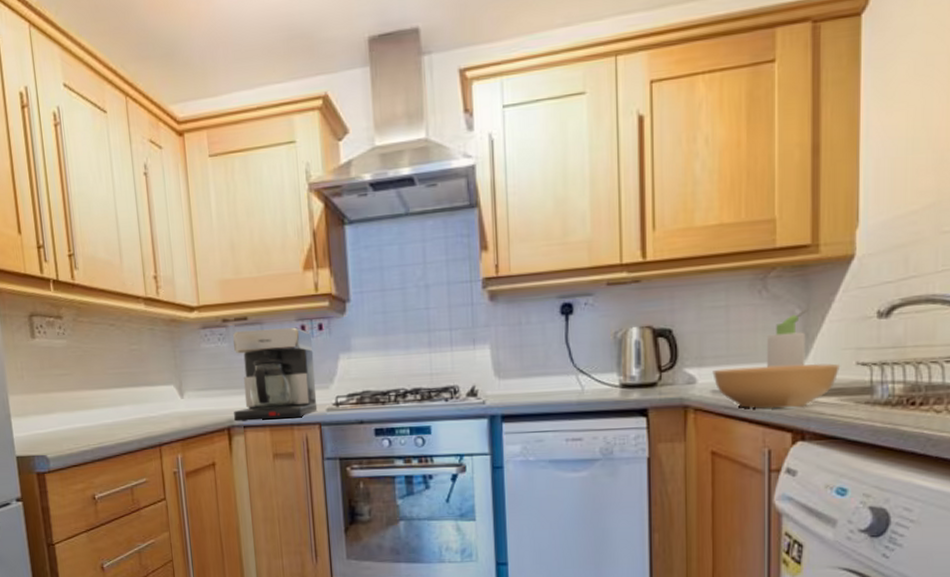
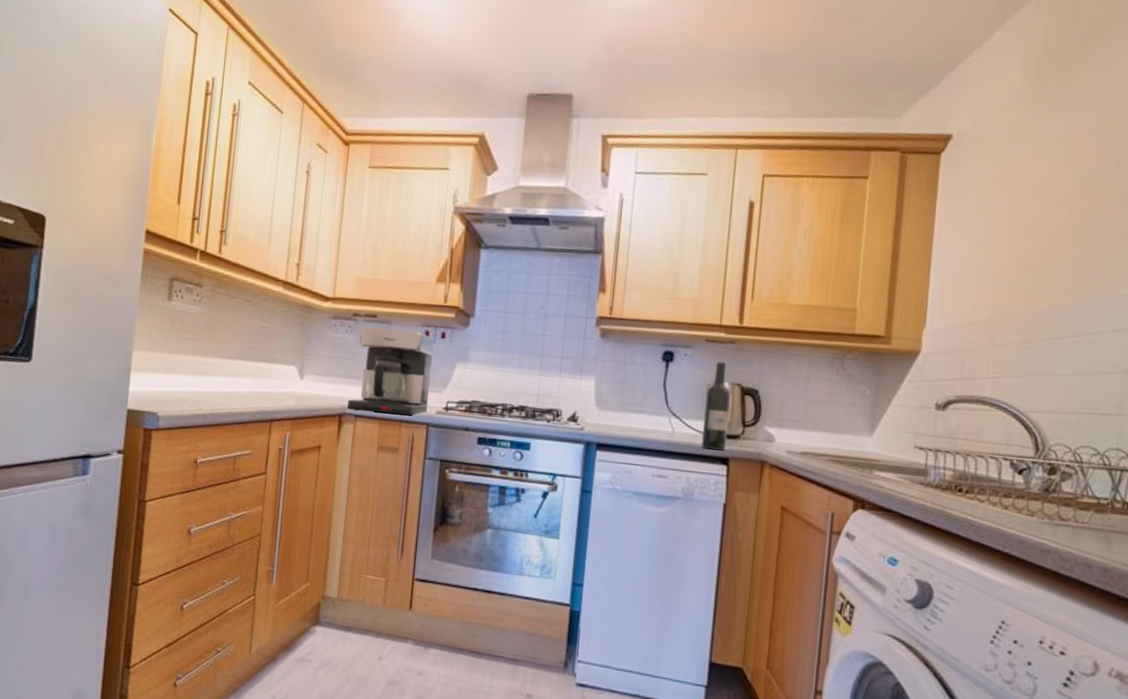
wine bottle: none [613,304,642,403] -> present [700,361,731,451]
bowl: present [712,363,841,409] -> none [789,432,901,478]
bottle: present [766,308,809,367] -> none [837,390,878,442]

